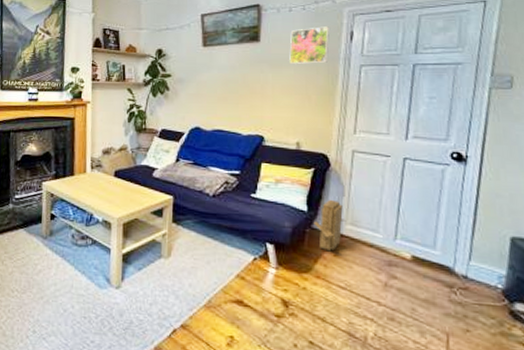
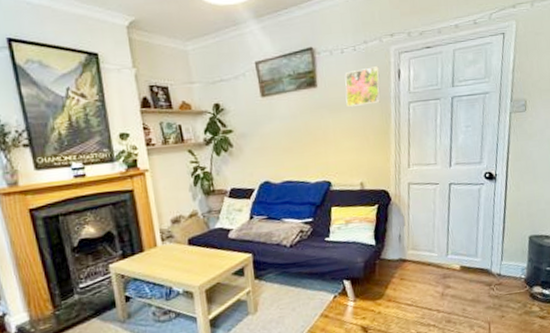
wooden boat: present [313,199,345,252] -> none [381,230,407,277]

